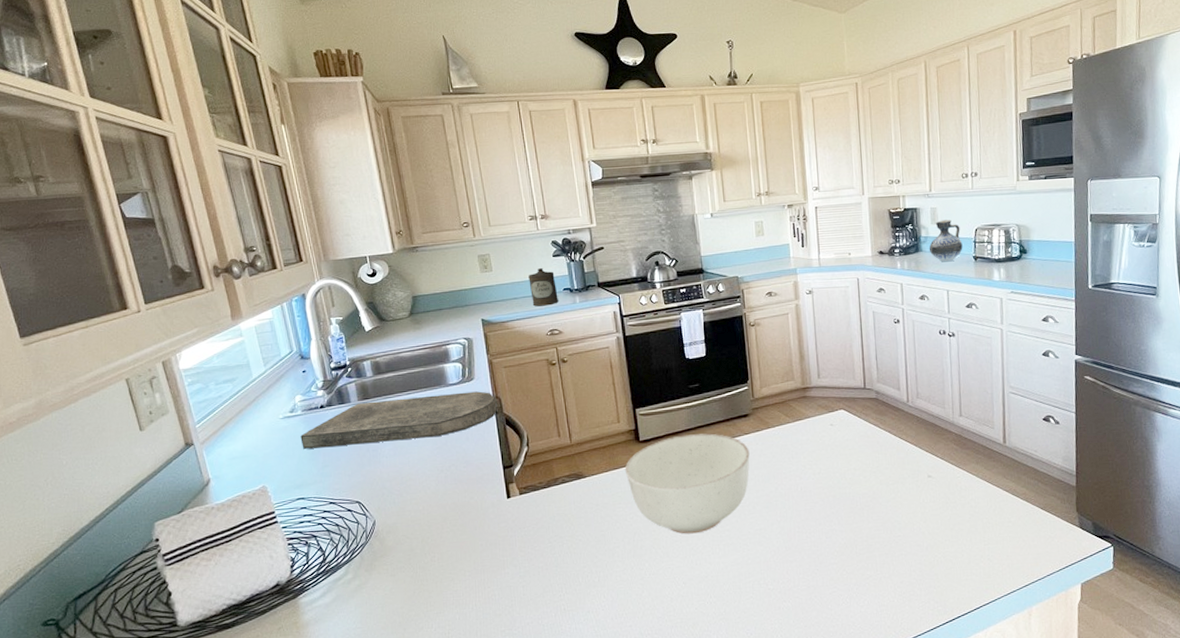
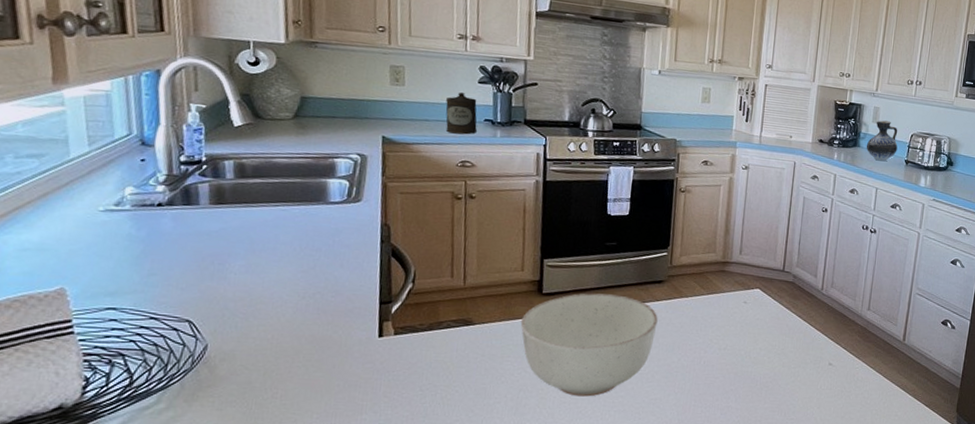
cutting board: present [300,391,497,449] -> none [123,207,384,259]

